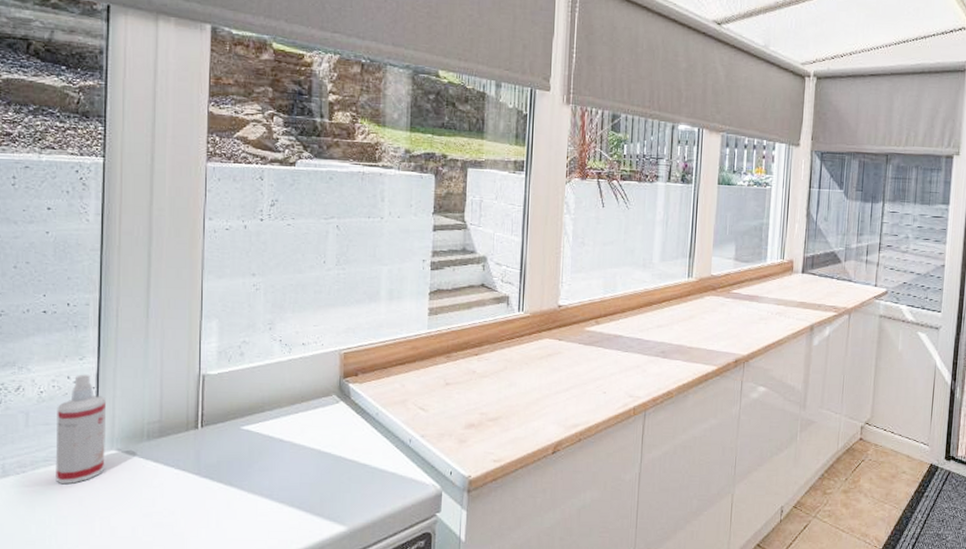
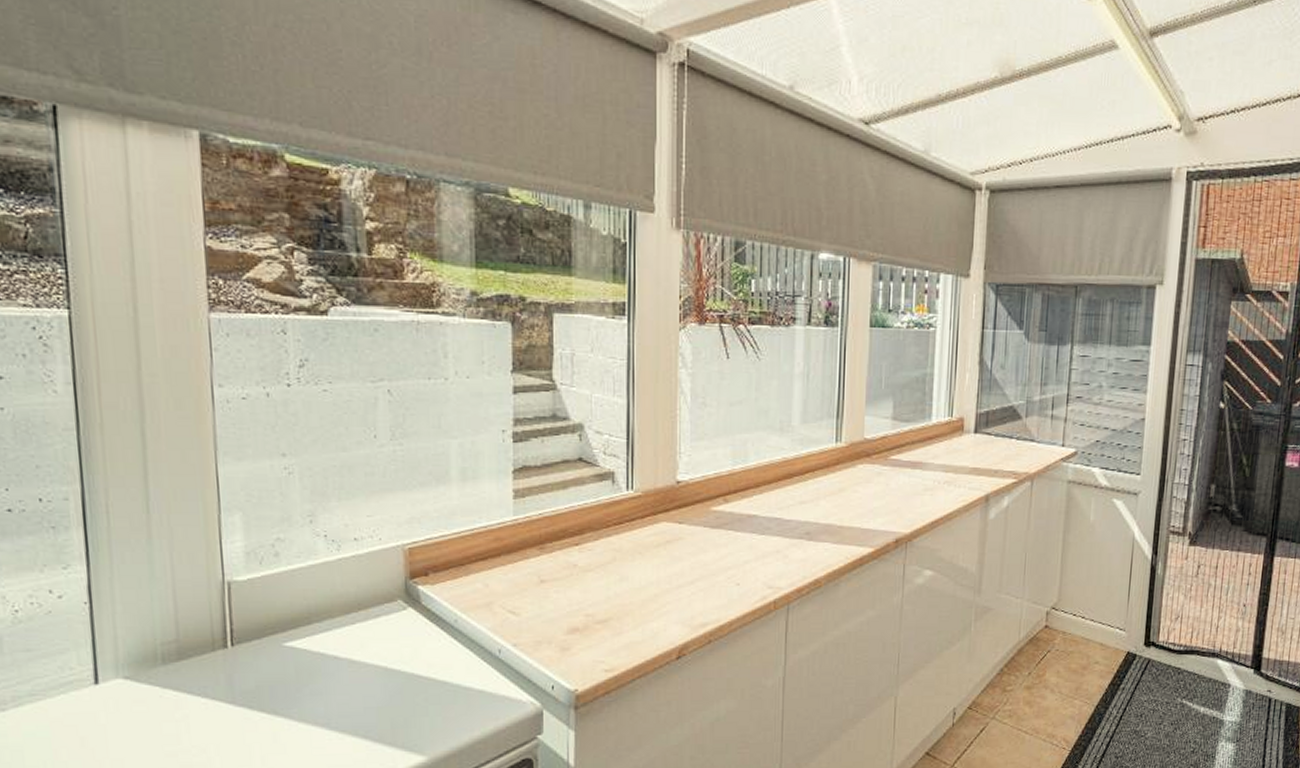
spray bottle: present [55,374,107,485] -> none [39,586,110,723]

